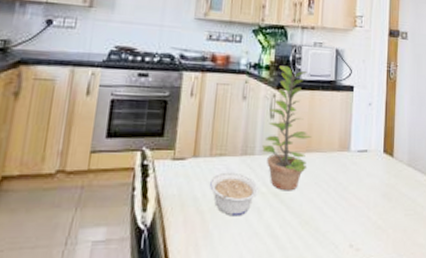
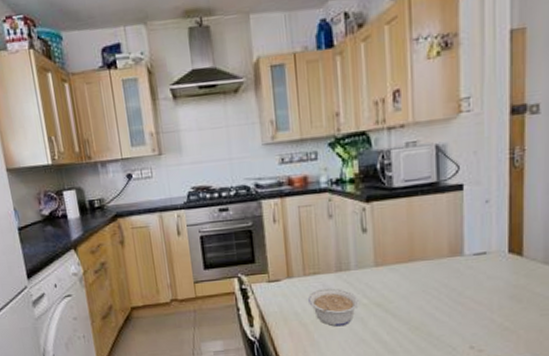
plant: present [262,65,312,191] -> none [358,175,414,301]

